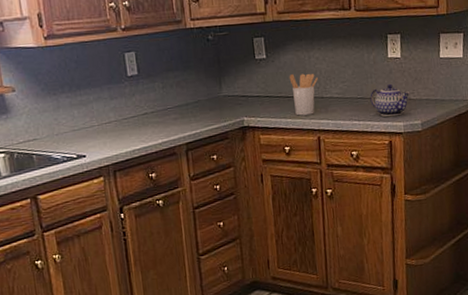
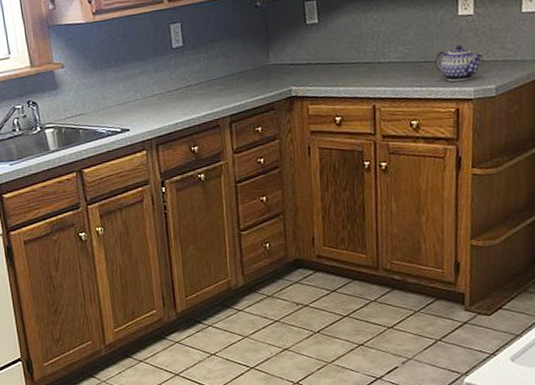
utensil holder: present [289,73,318,116] -> none [343,36,375,84]

